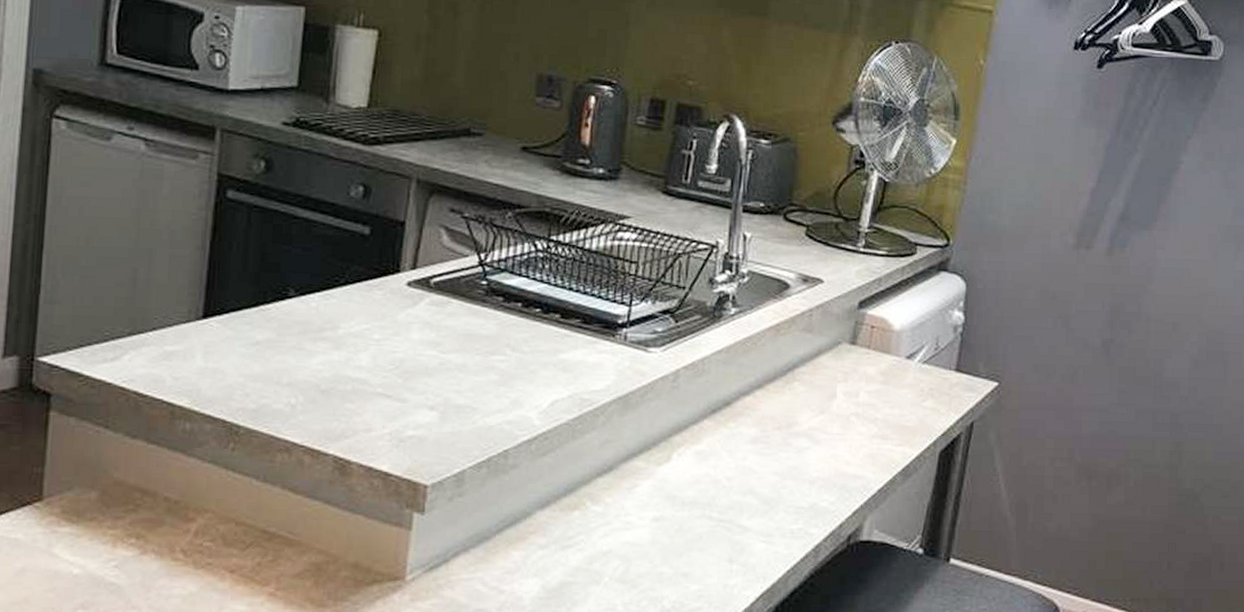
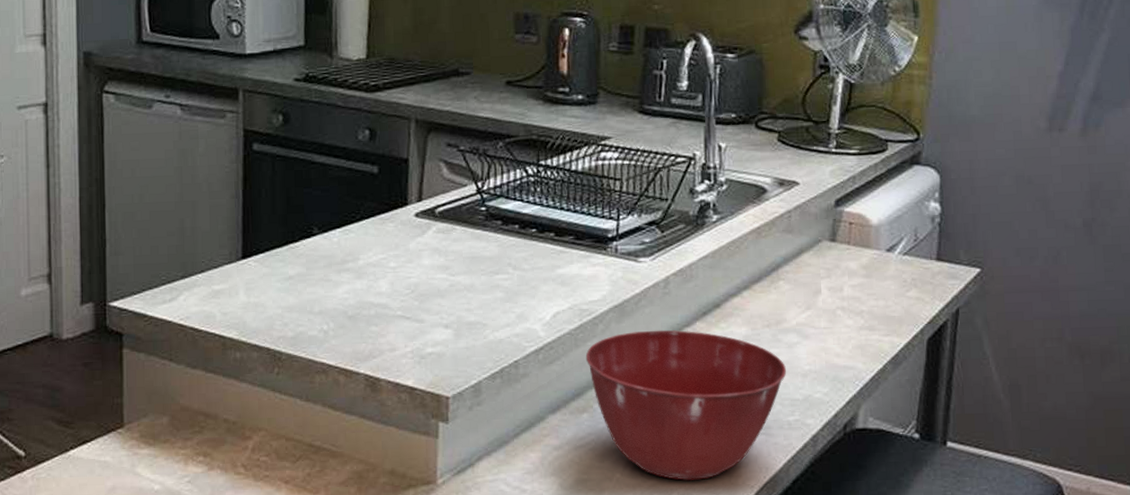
mixing bowl: none [582,425,794,588] -> present [585,330,787,480]

